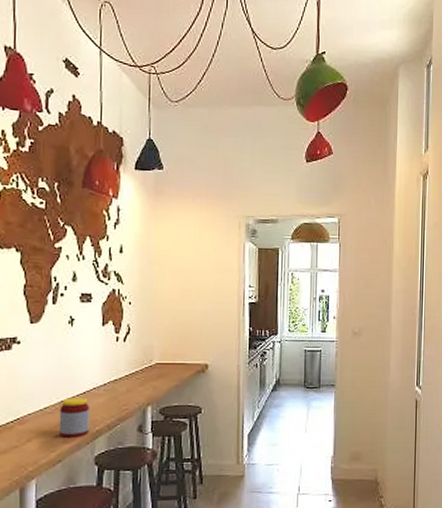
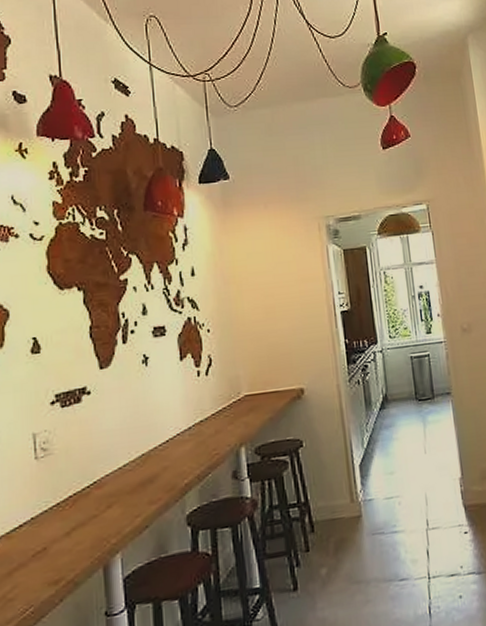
jar: present [59,398,89,437] -> none [141,447,176,498]

